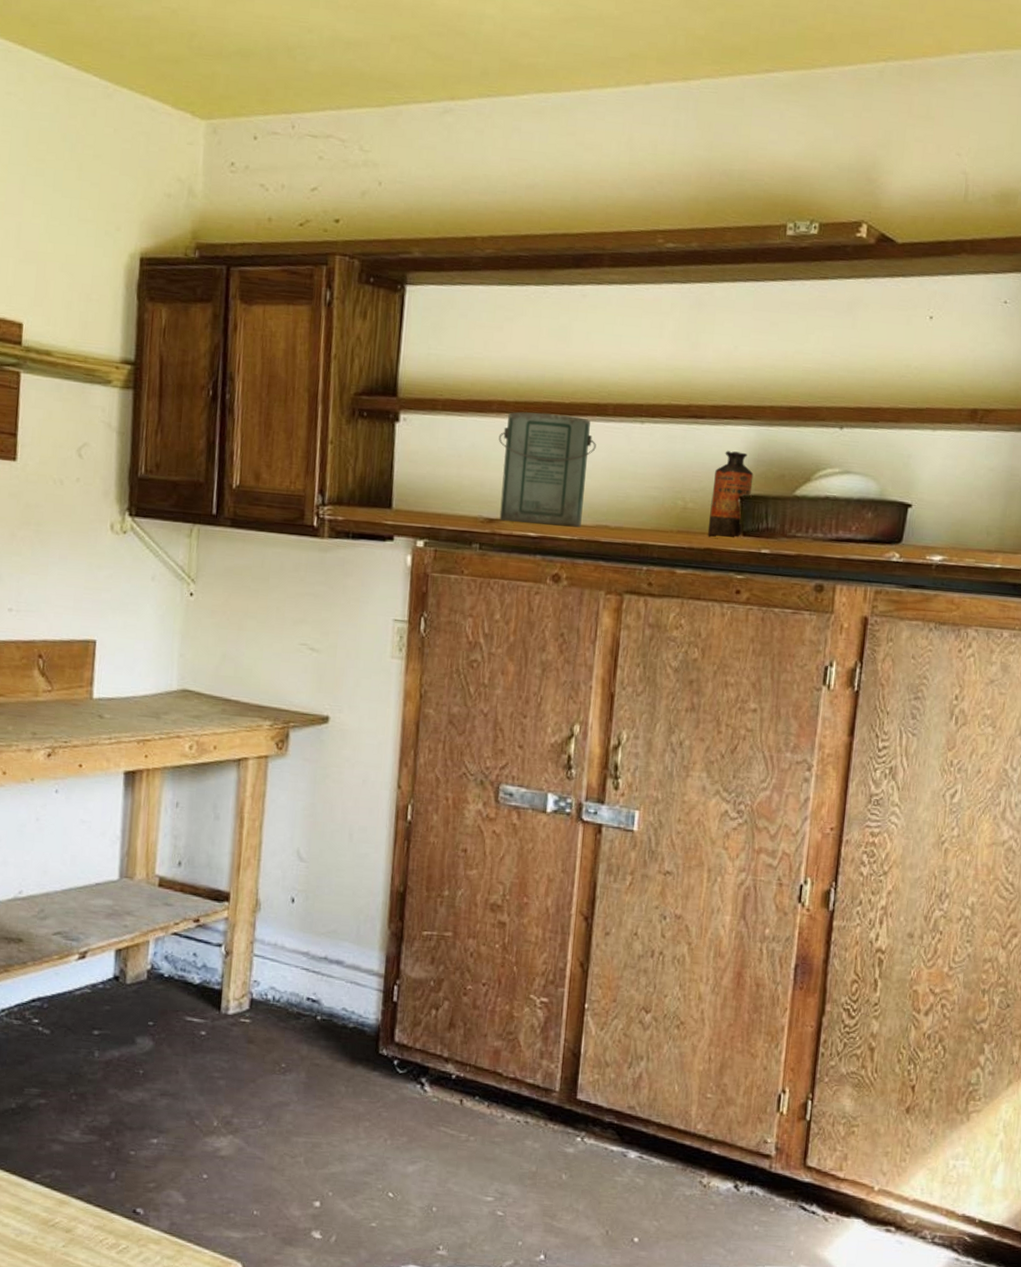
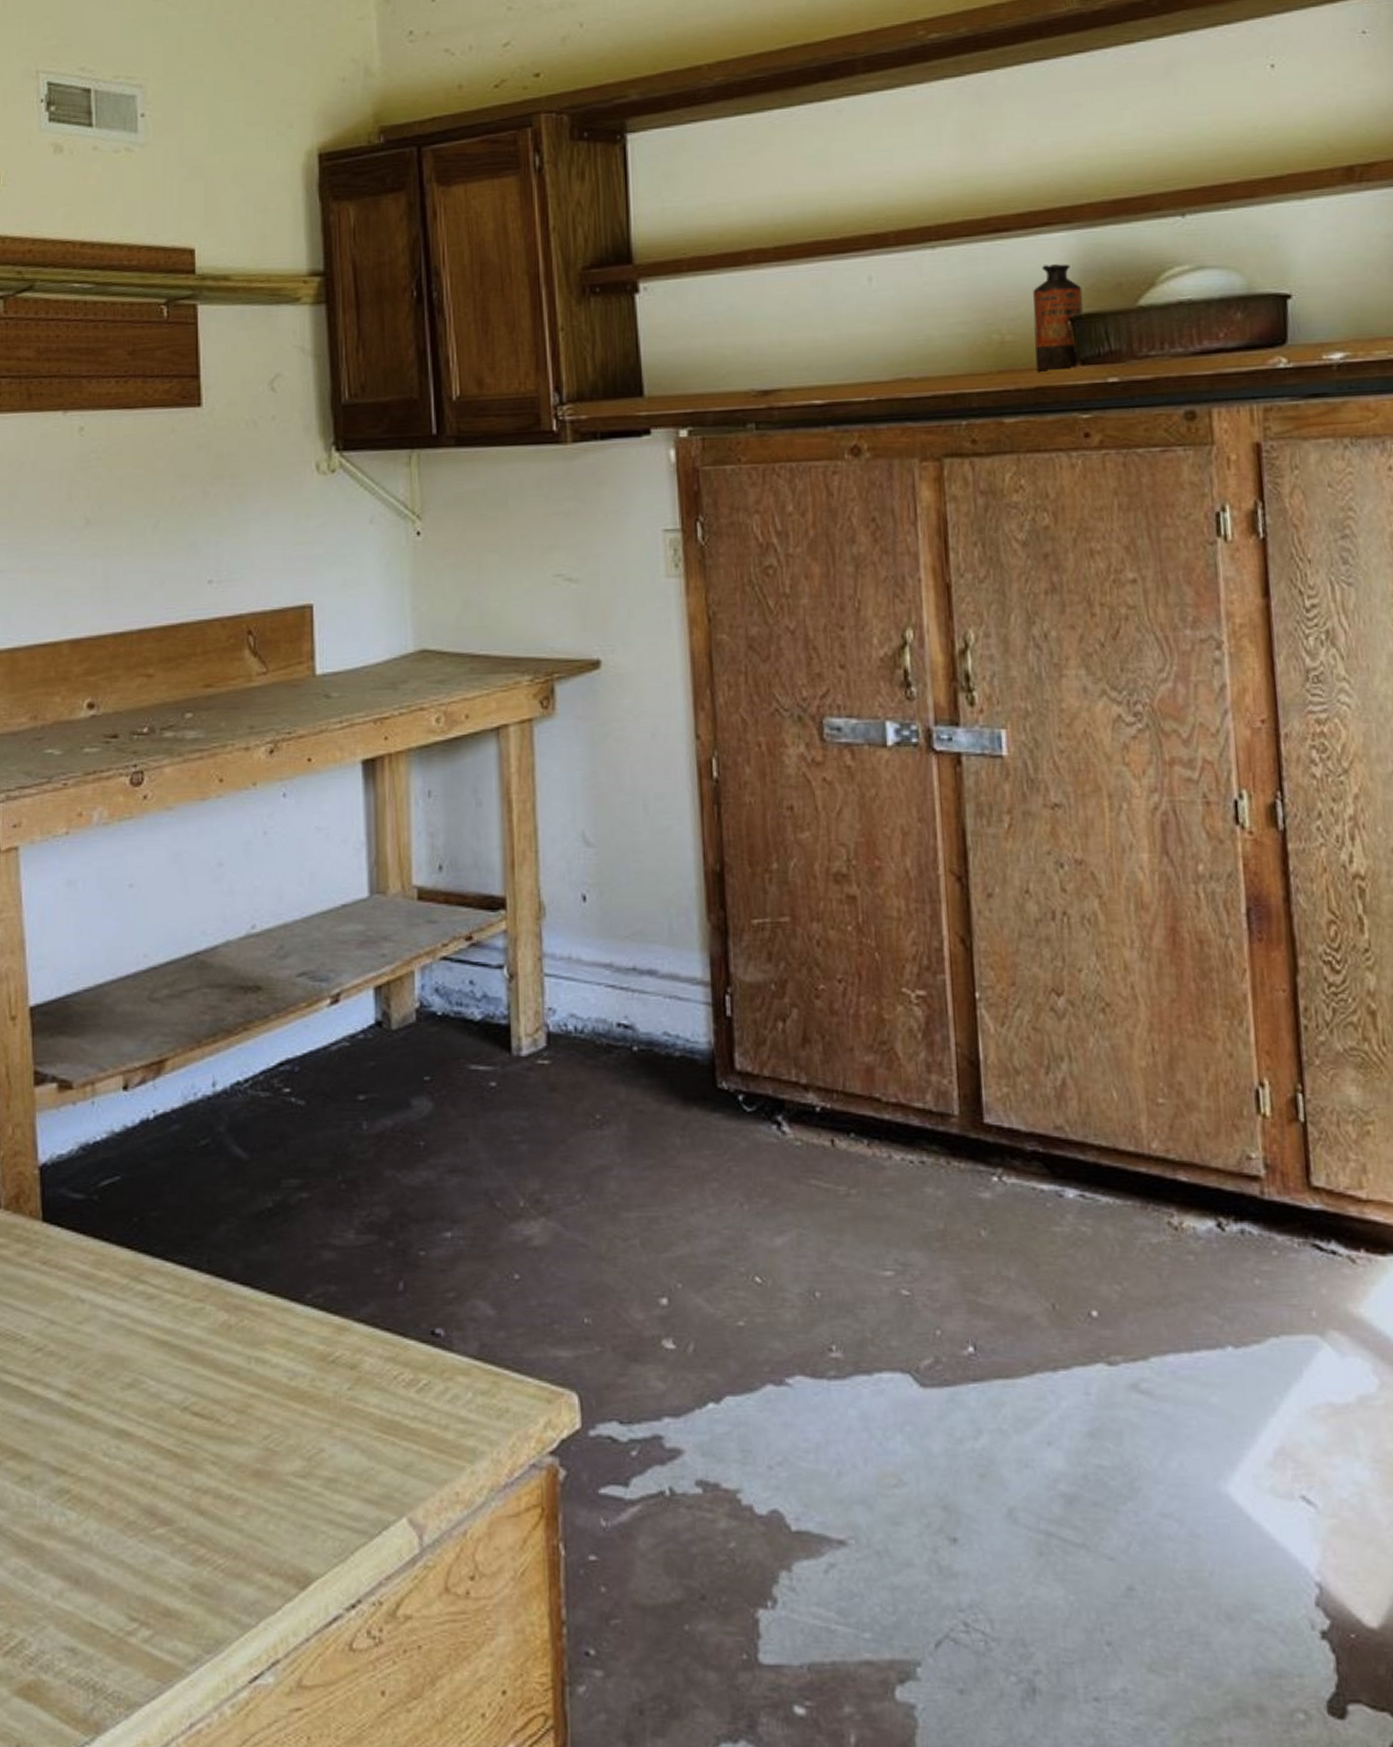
paint can: present [498,411,596,528] -> none [760,253,881,391]

